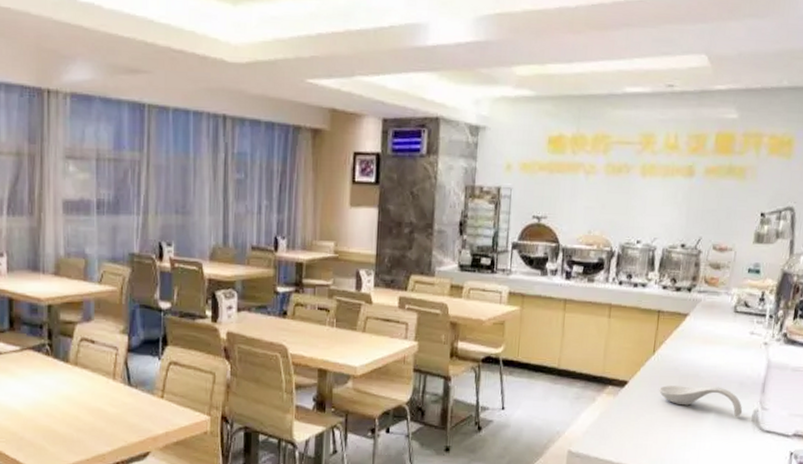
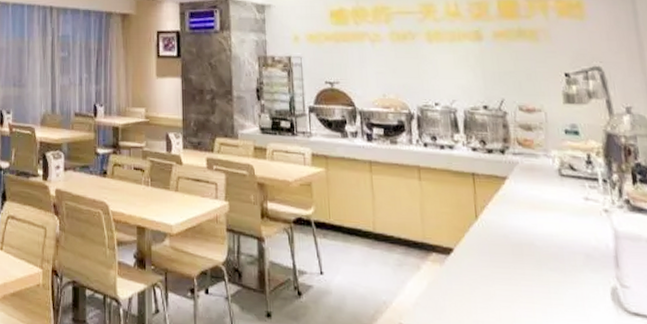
spoon rest: present [659,385,743,418] -> none [491,255,598,295]

